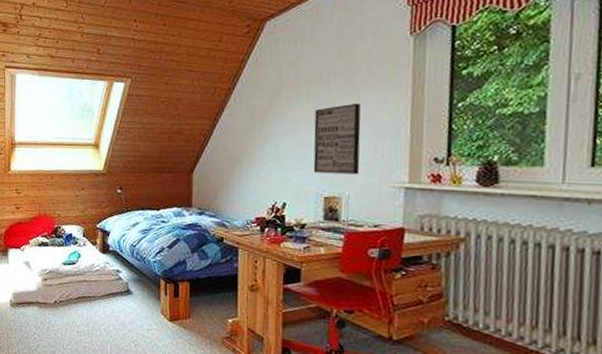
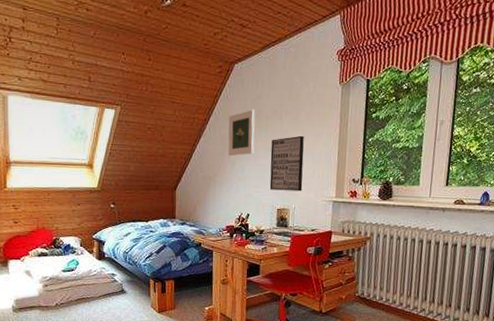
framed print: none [257,73,293,131] -> present [228,109,255,156]

